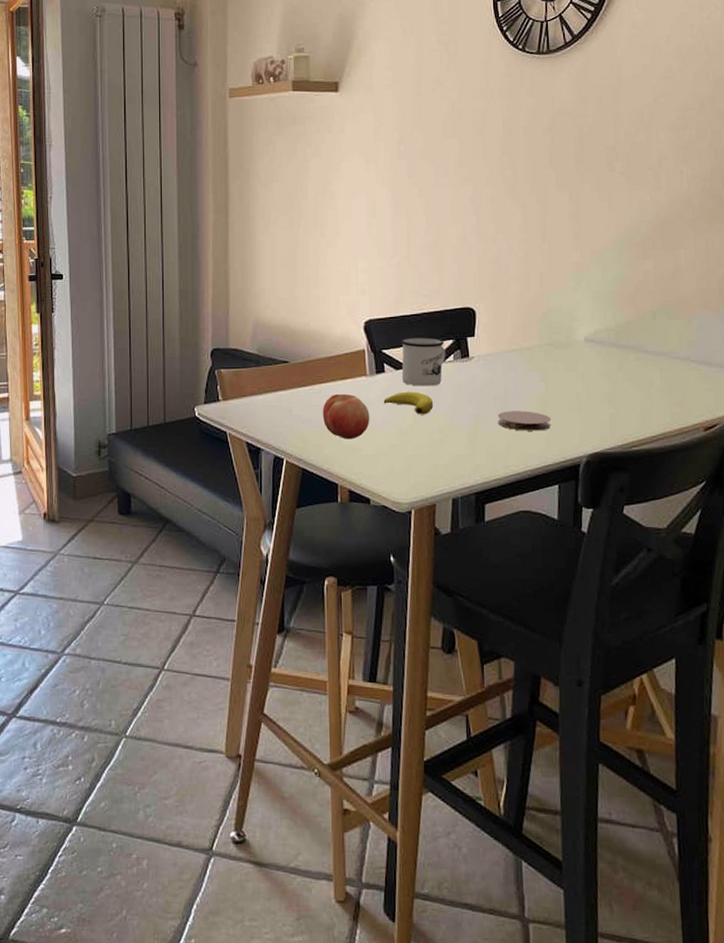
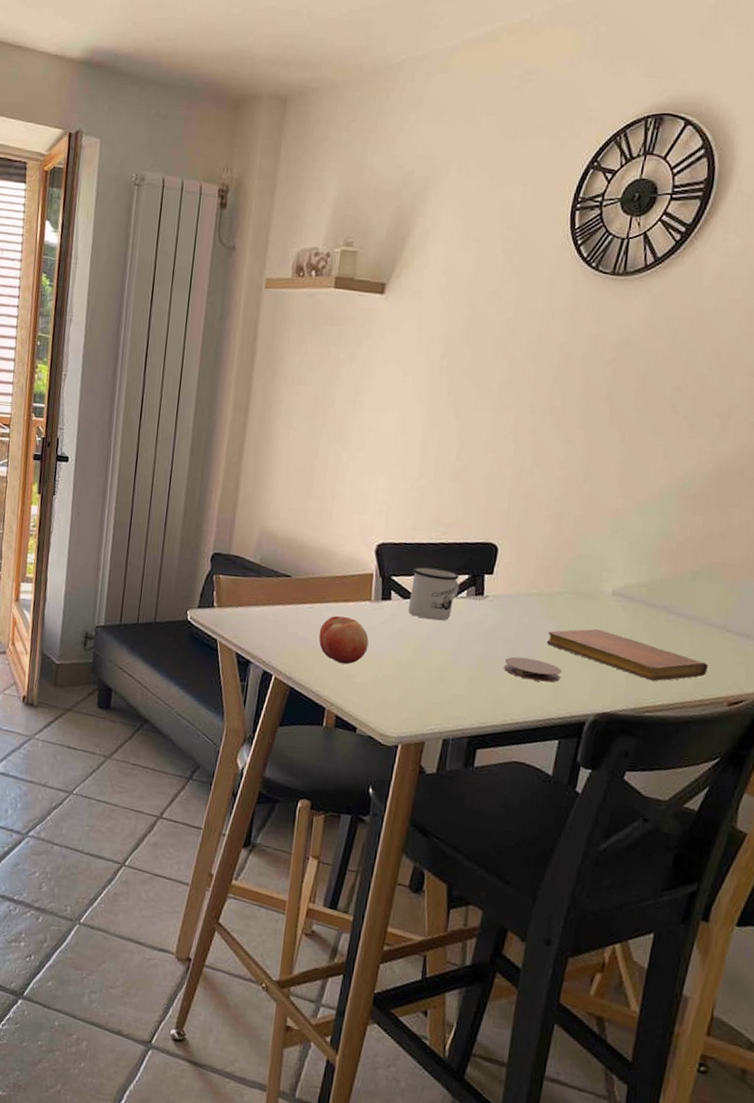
banana: present [383,391,434,415] -> none [385,622,438,650]
notebook: none [532,375,681,418] -> present [546,628,709,682]

